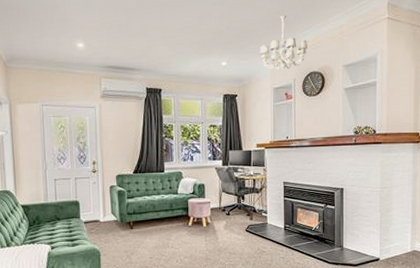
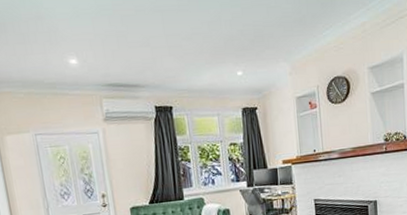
chandelier: present [260,15,307,70] -> none [278,15,329,77]

